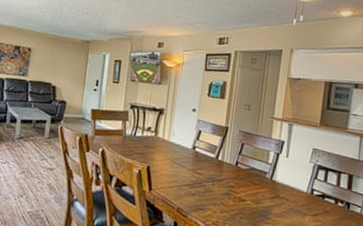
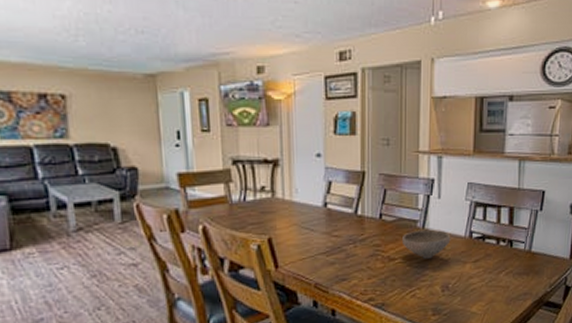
bowl: none [251,180,294,206] -> present [401,229,451,259]

